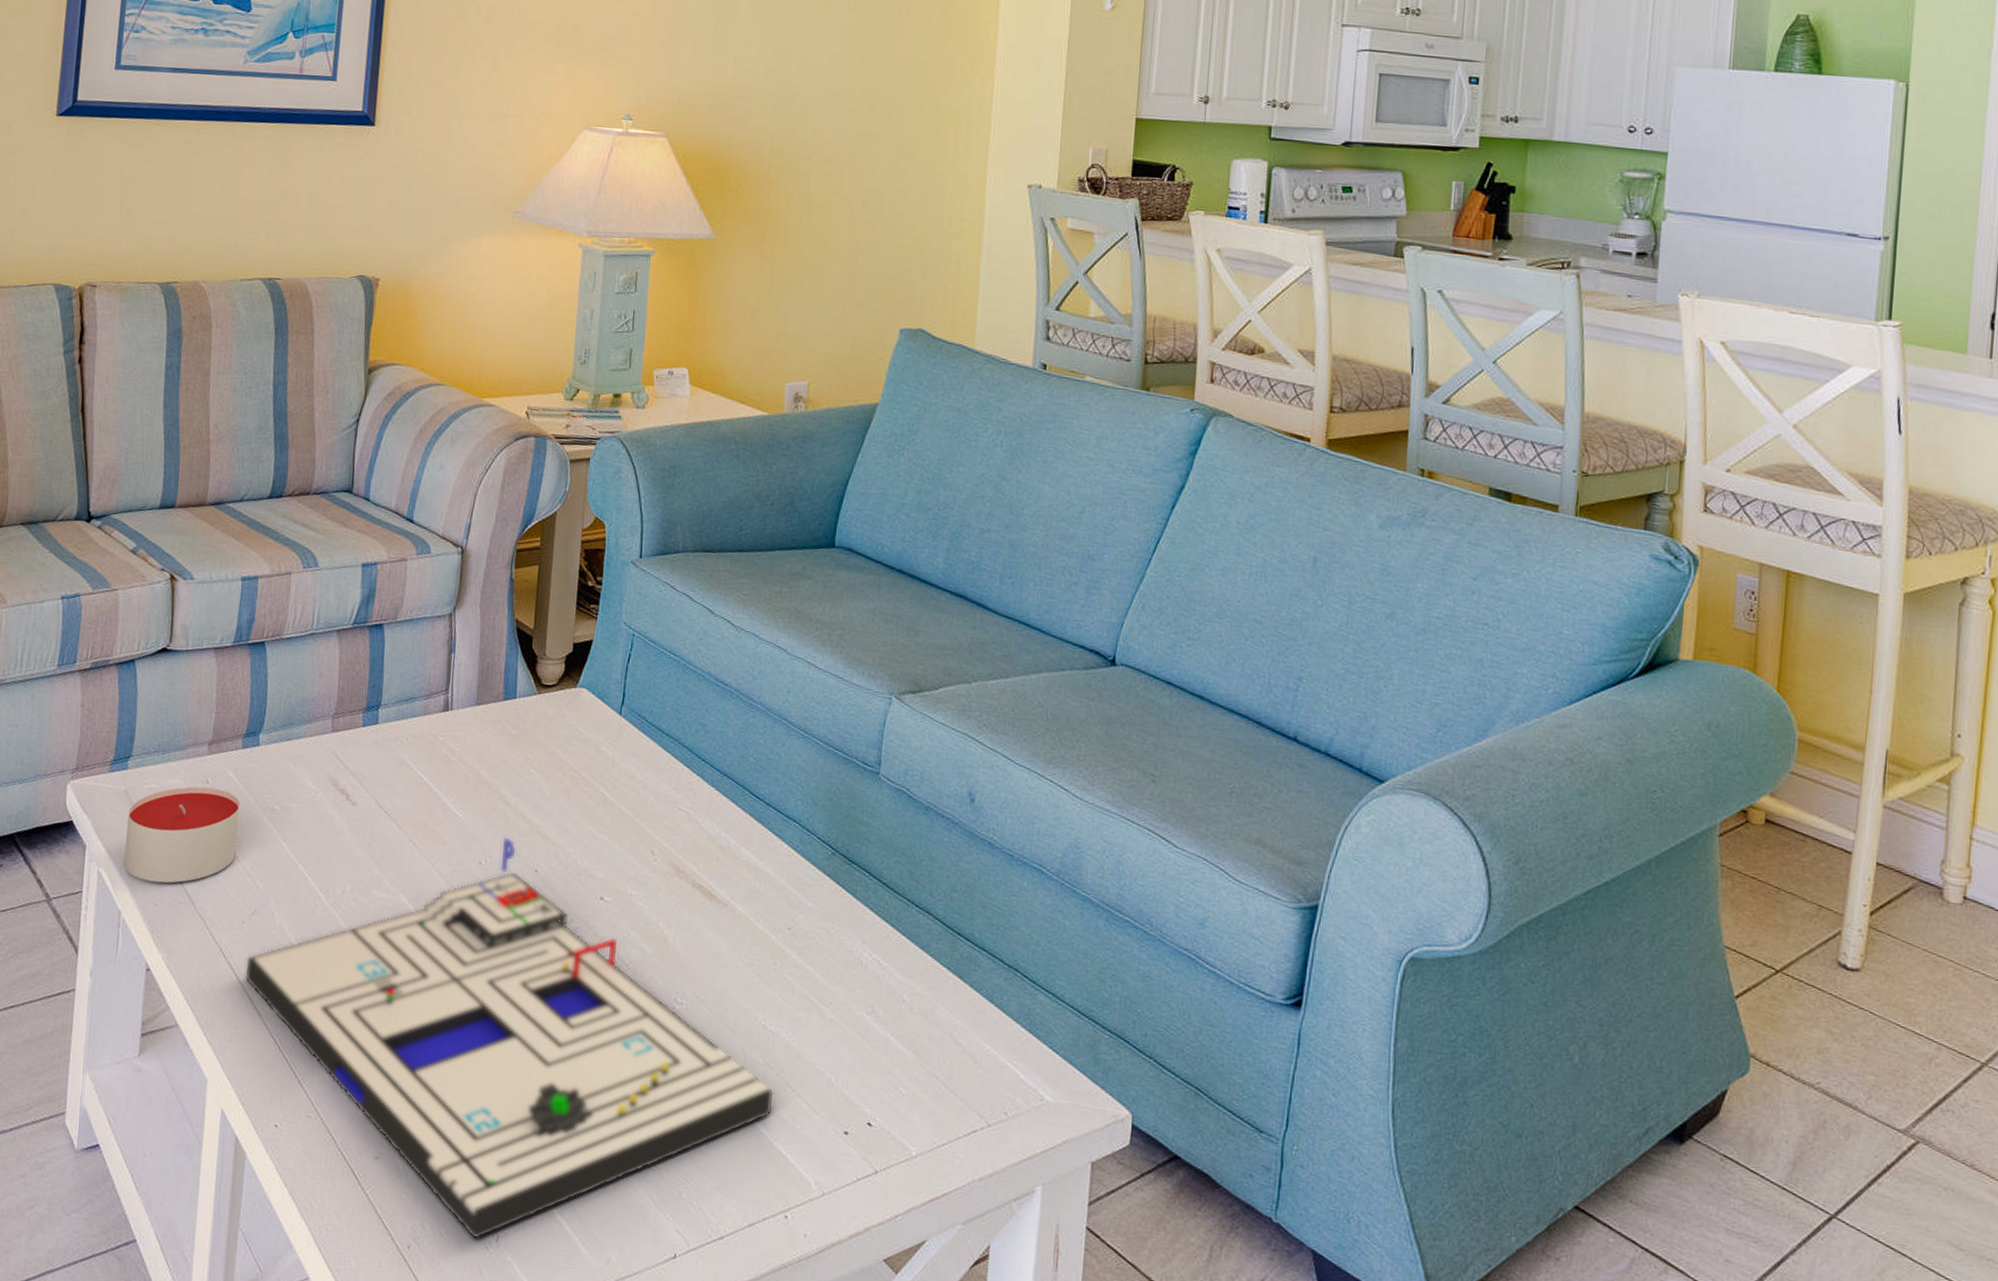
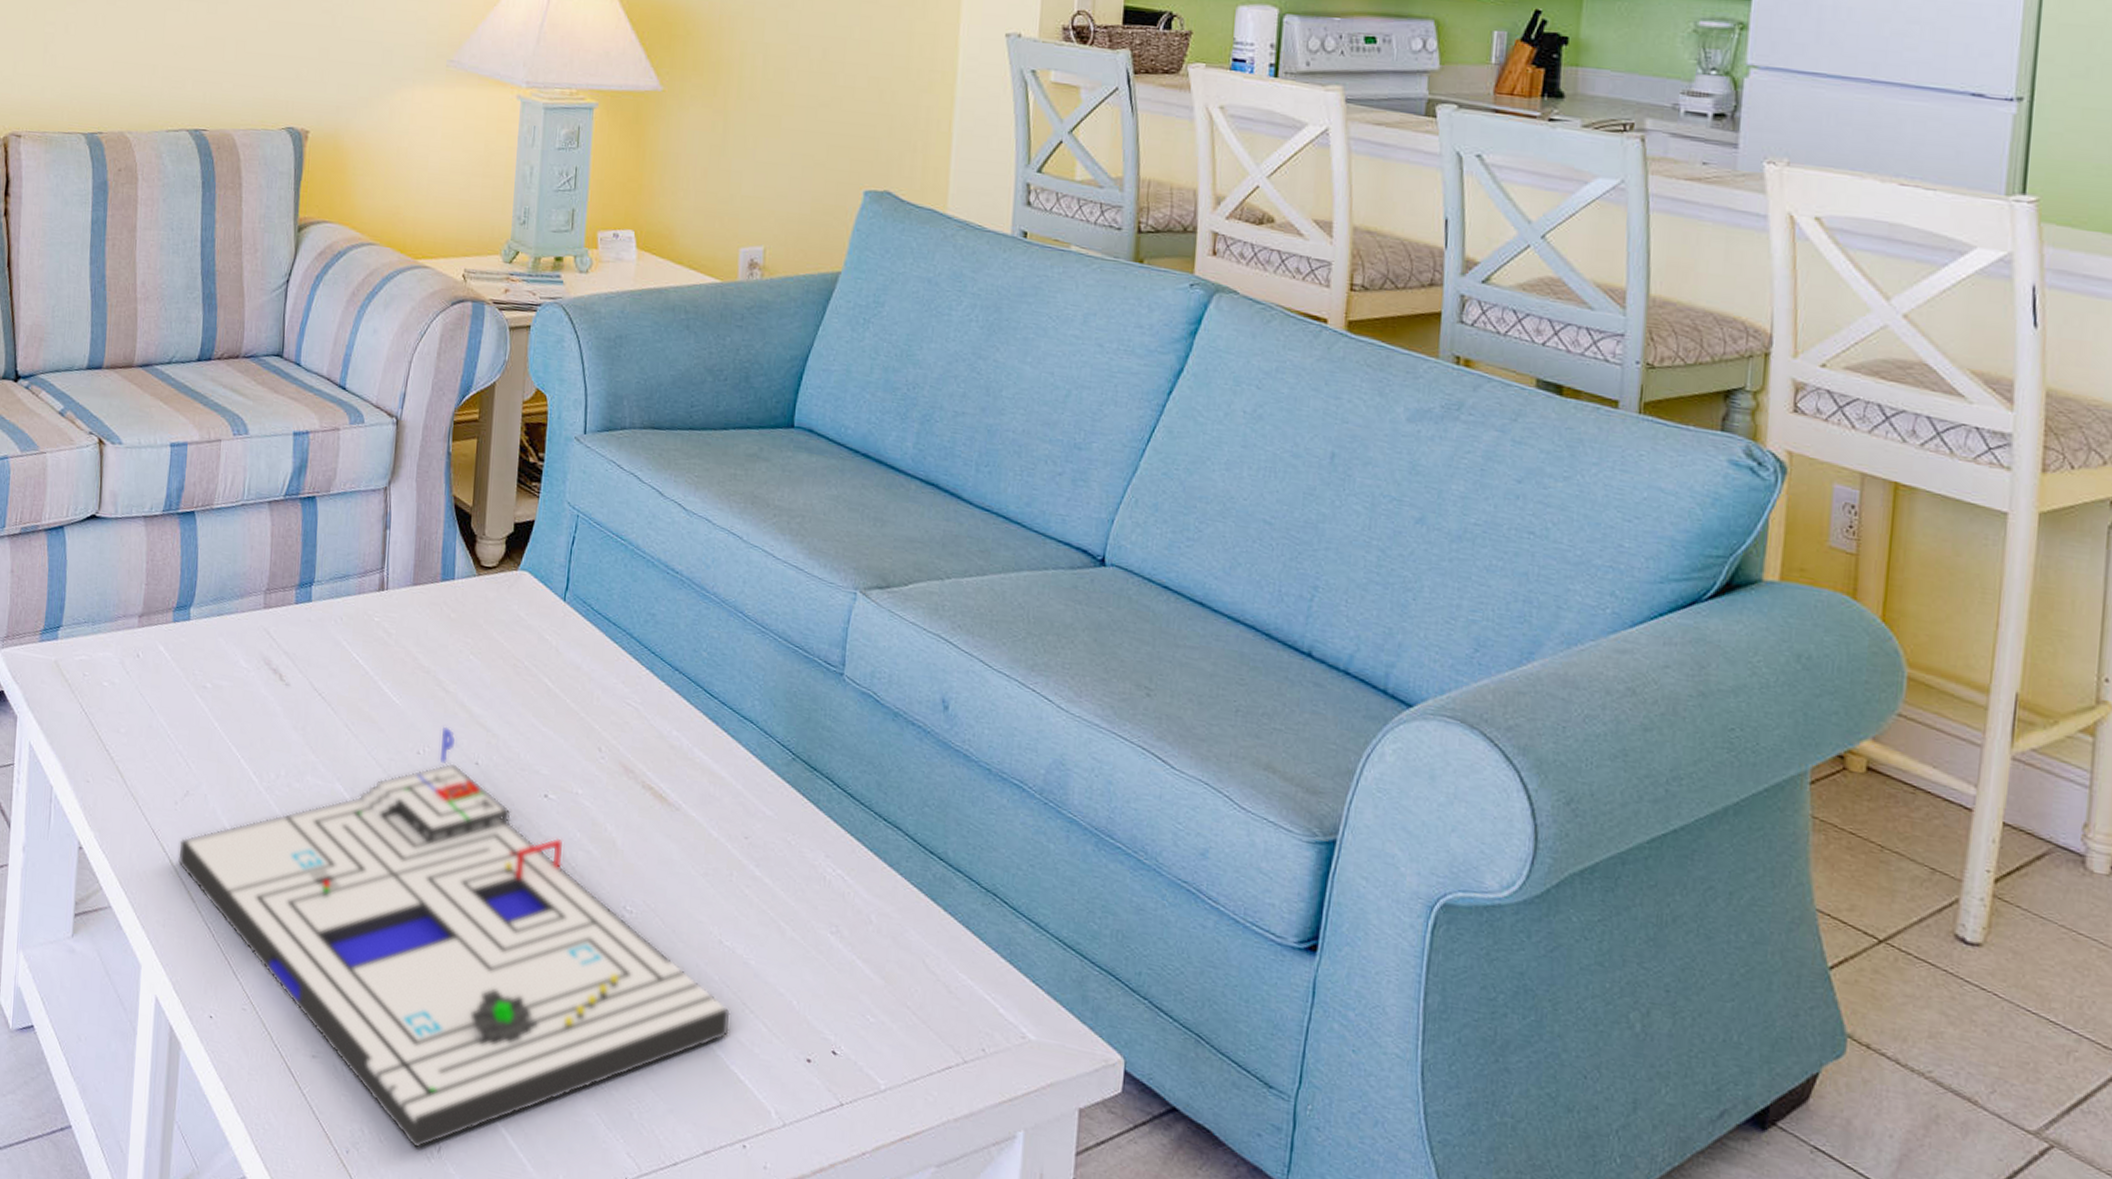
candle: present [123,786,240,884] -> none [54,659,172,760]

